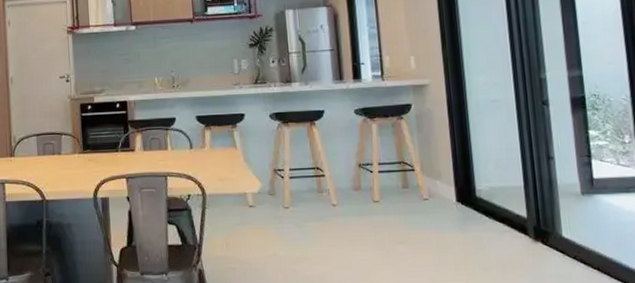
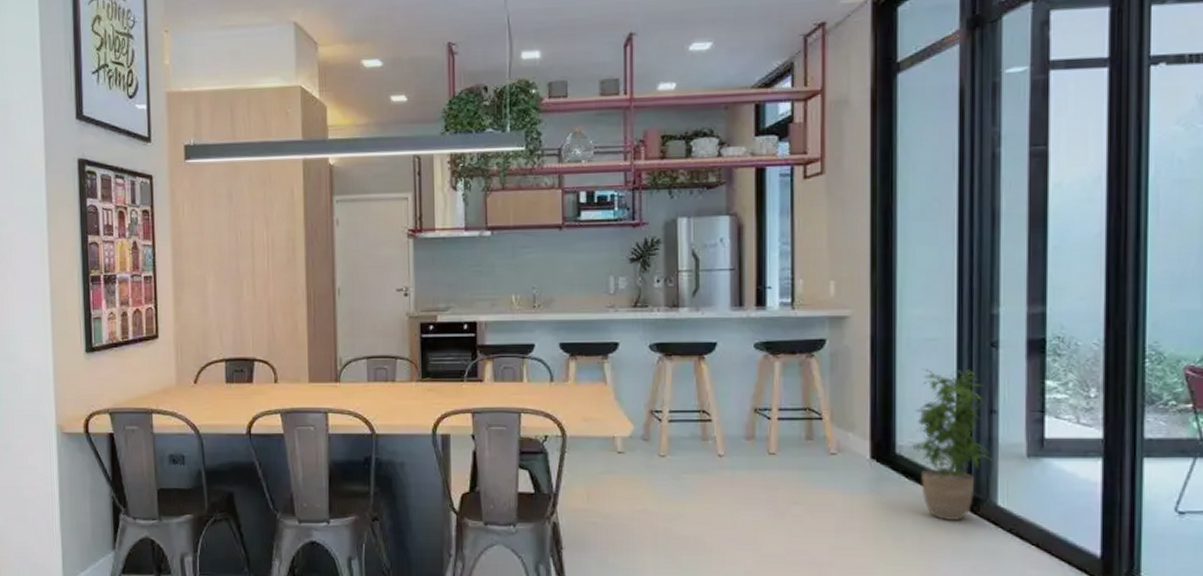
potted plant: none [487,124,554,251] -> present [910,369,992,520]

